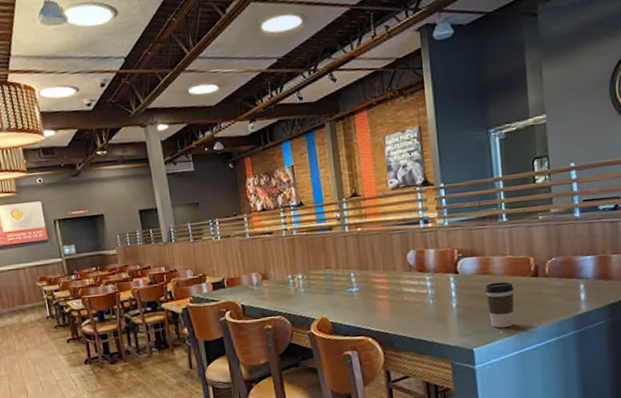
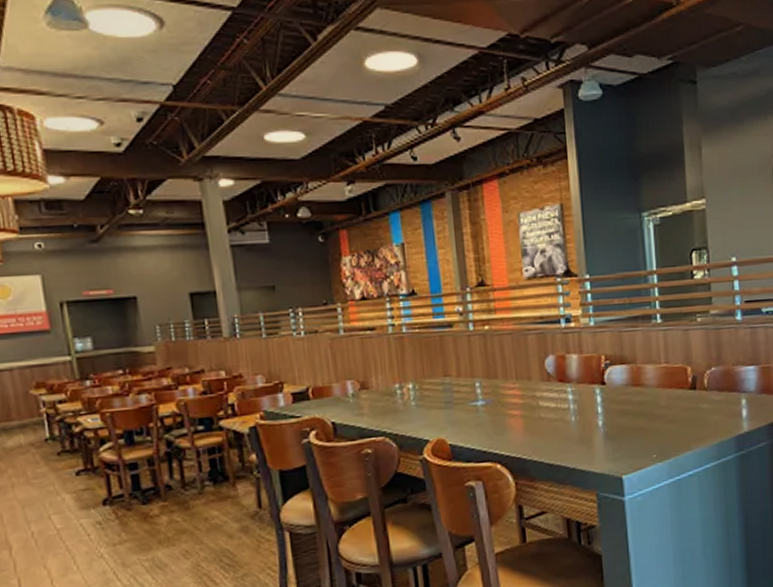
coffee cup: present [485,282,514,328] -> none [636,395,669,451]

